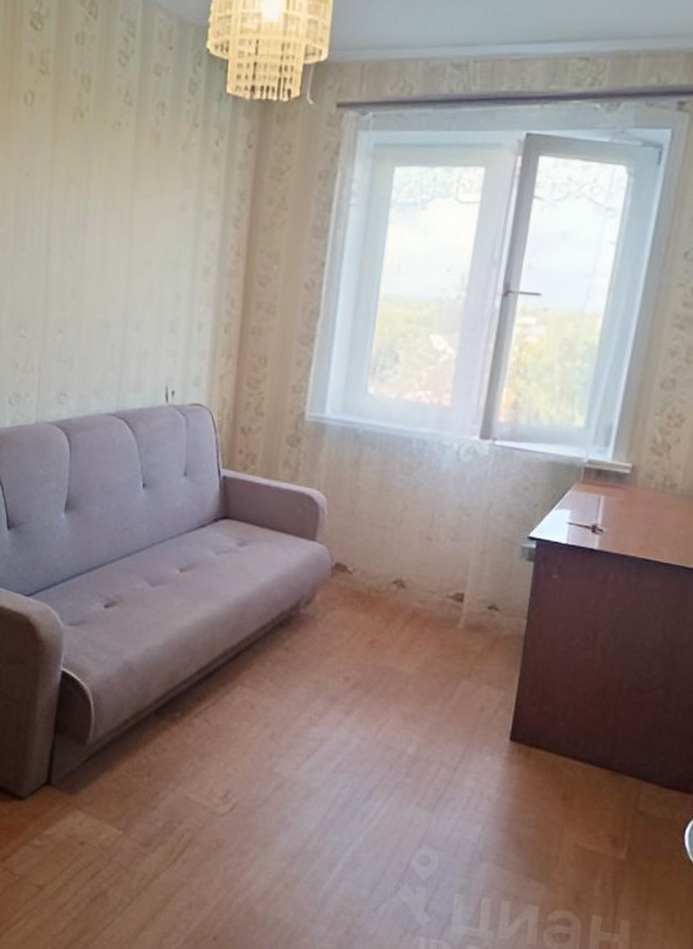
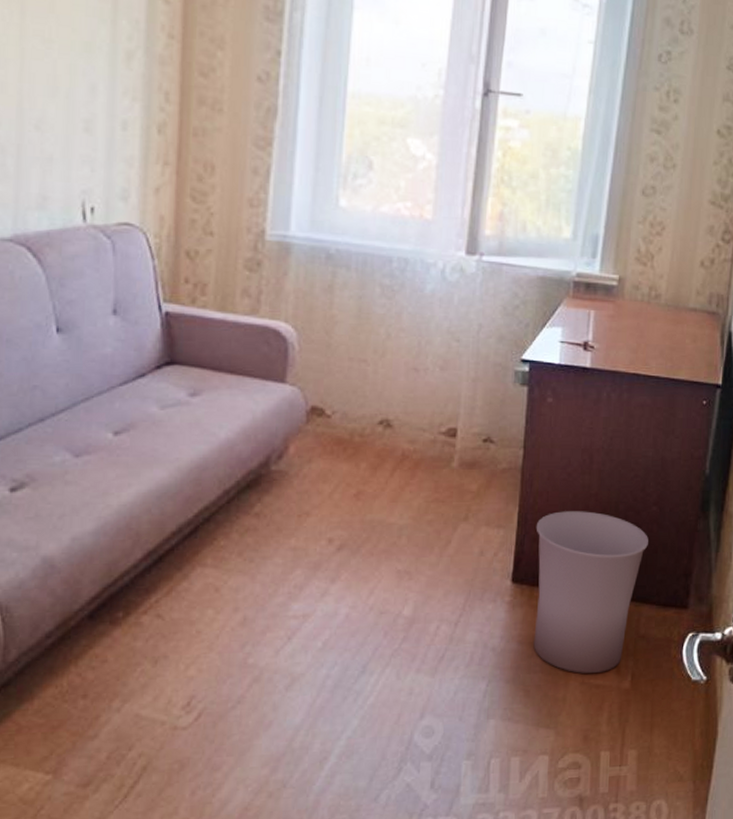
waste bin: none [528,681,652,840] -> present [533,511,648,673]

